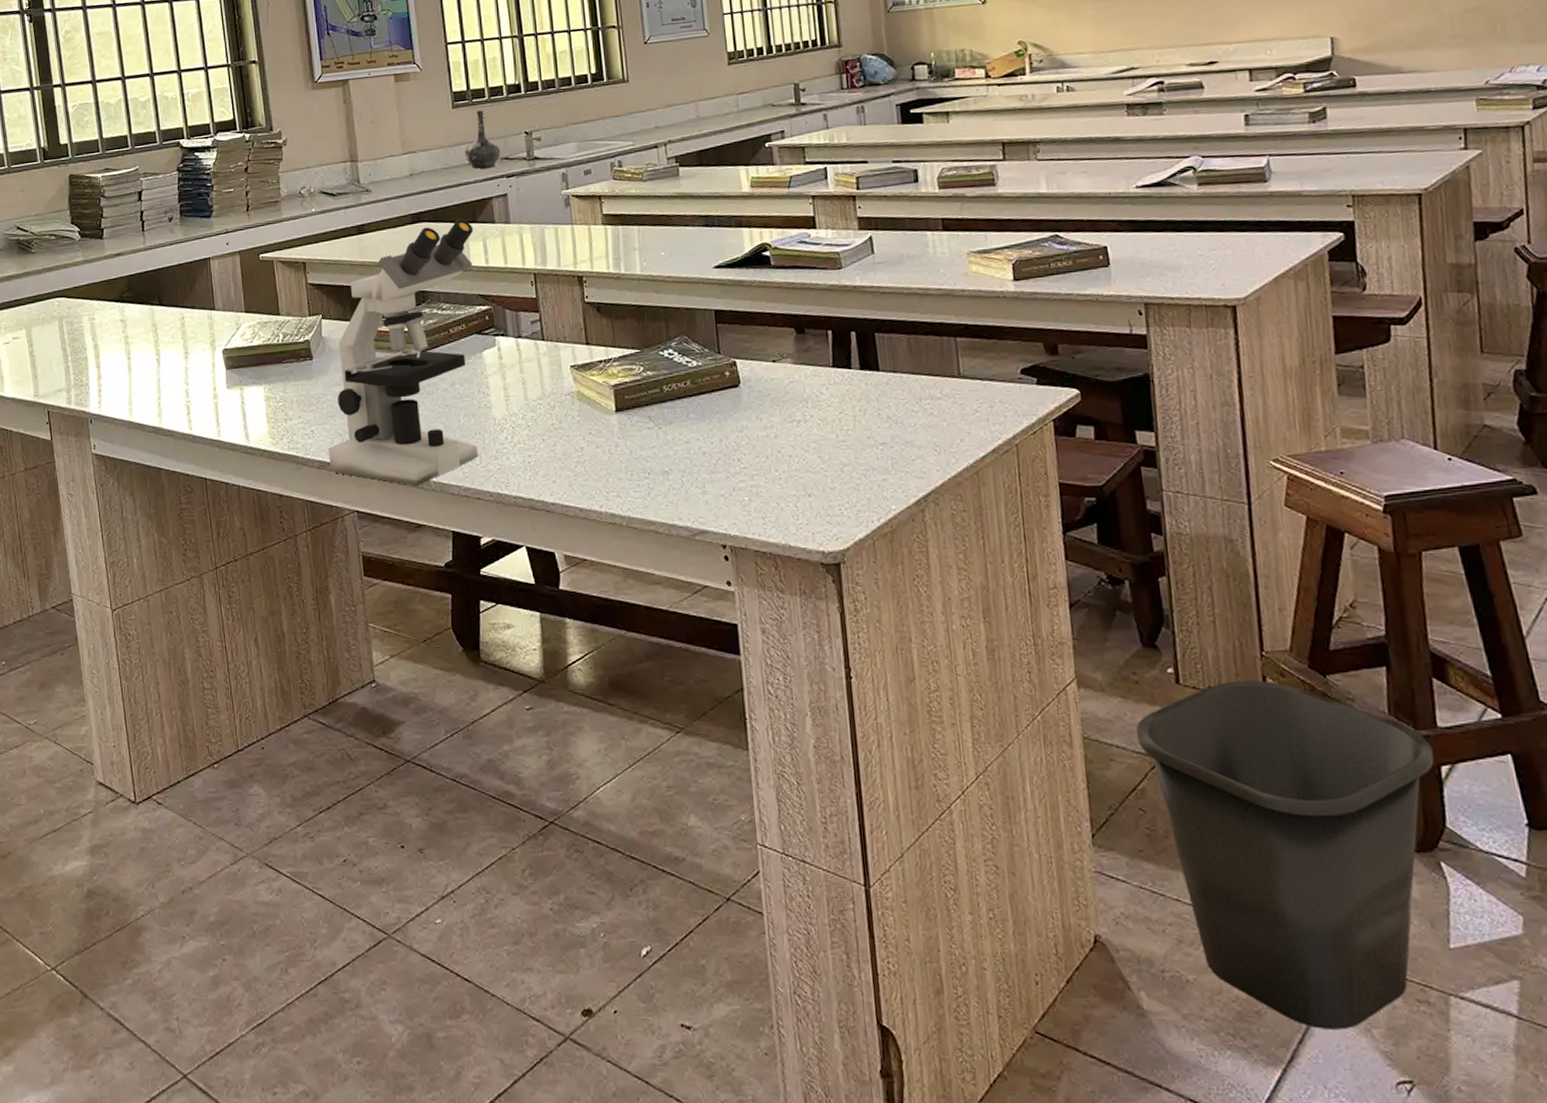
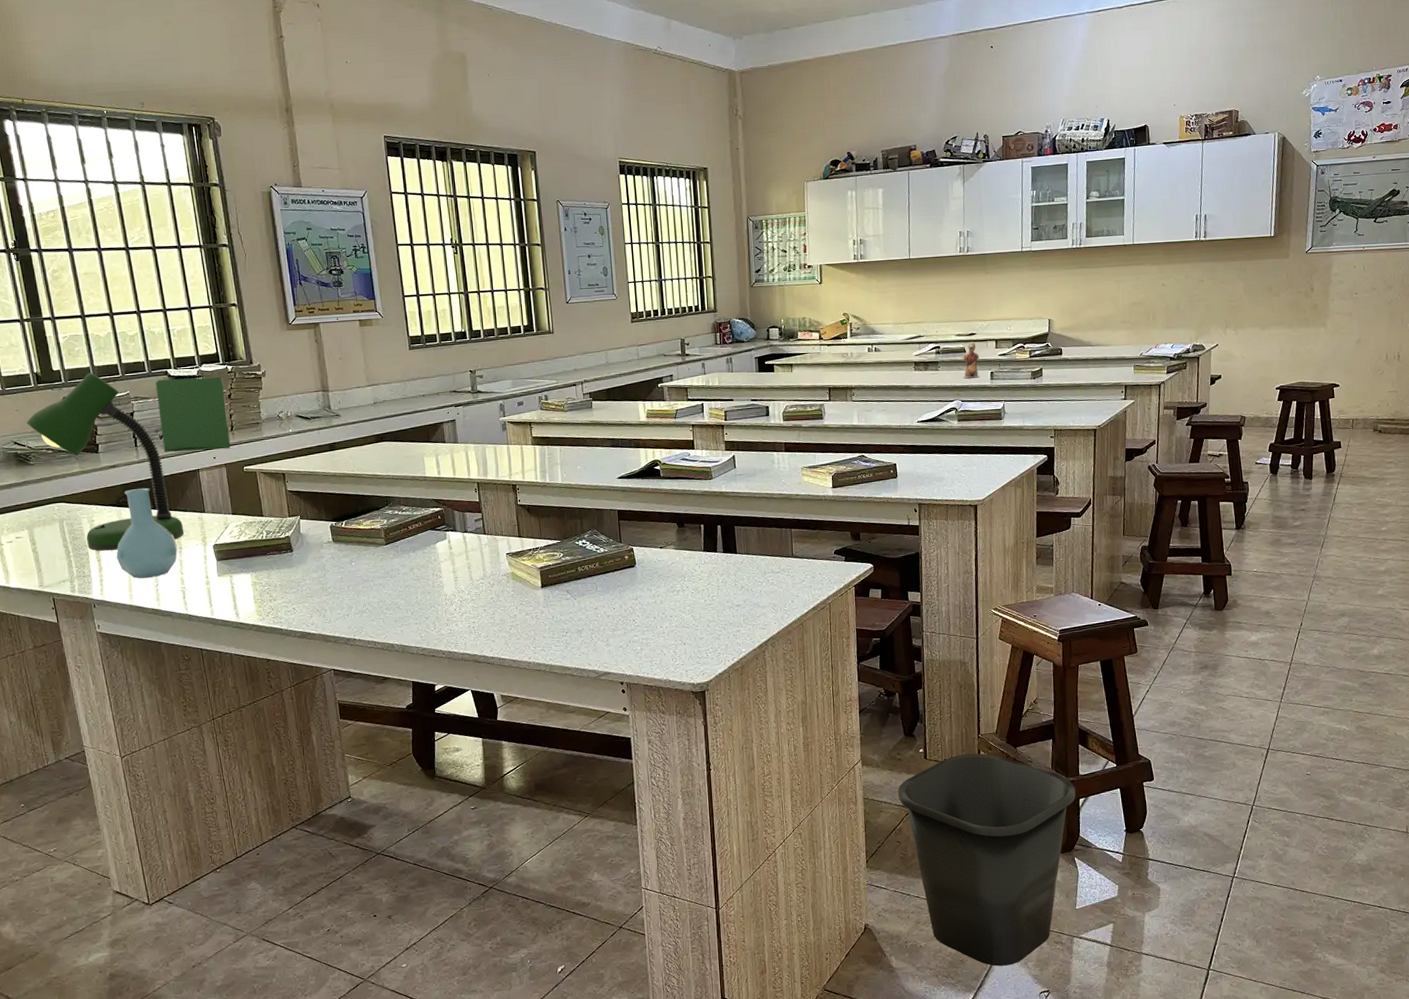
desk lamp: none [31,145,191,355] -> present [27,372,184,551]
flask: none [117,279,184,390] -> present [116,487,178,579]
binder: none [167,147,246,237] -> present [155,377,231,452]
microscope: present [328,219,479,486] -> none [307,439,433,648]
bottle: present [464,110,501,169] -> none [419,351,450,399]
anatomical model: none [1199,73,1227,125] -> present [962,342,979,379]

